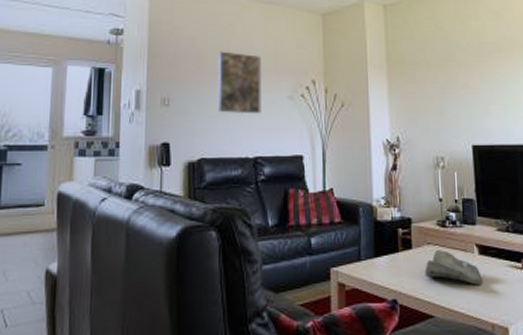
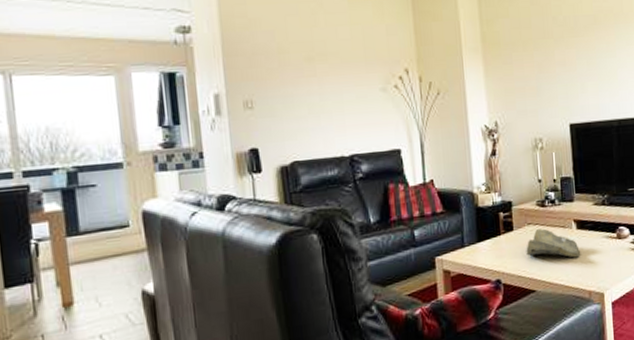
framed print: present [217,51,261,114] -> none [300,43,354,112]

